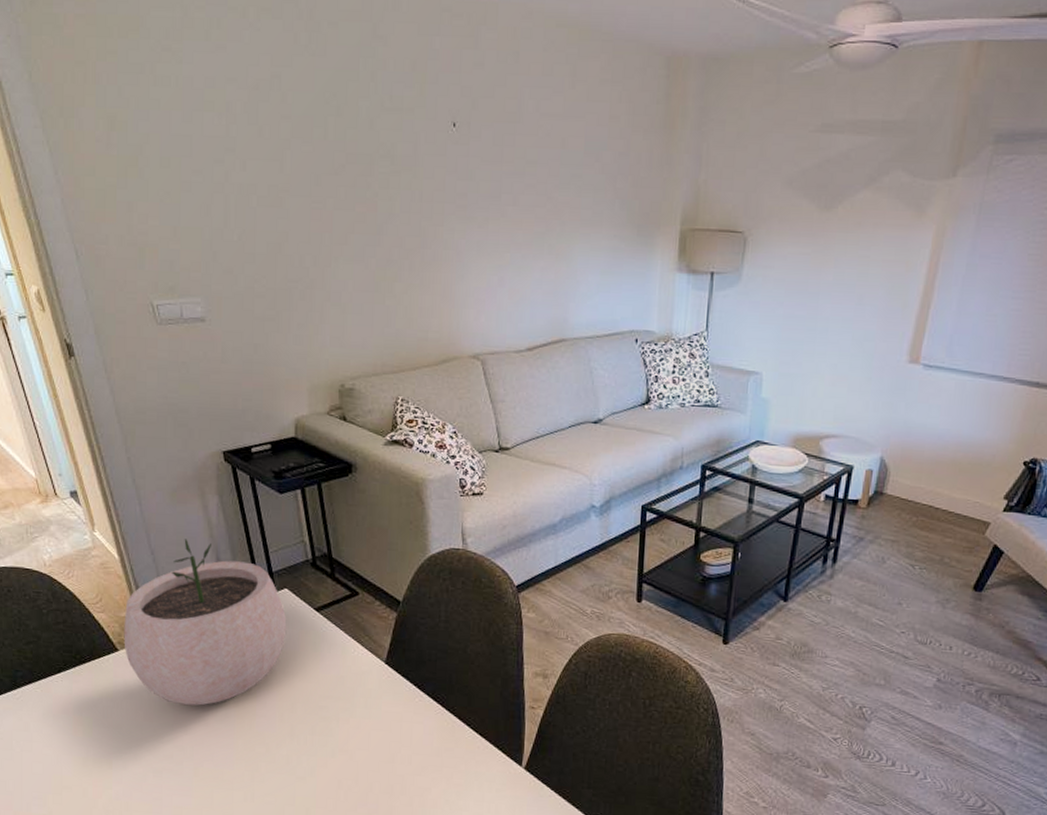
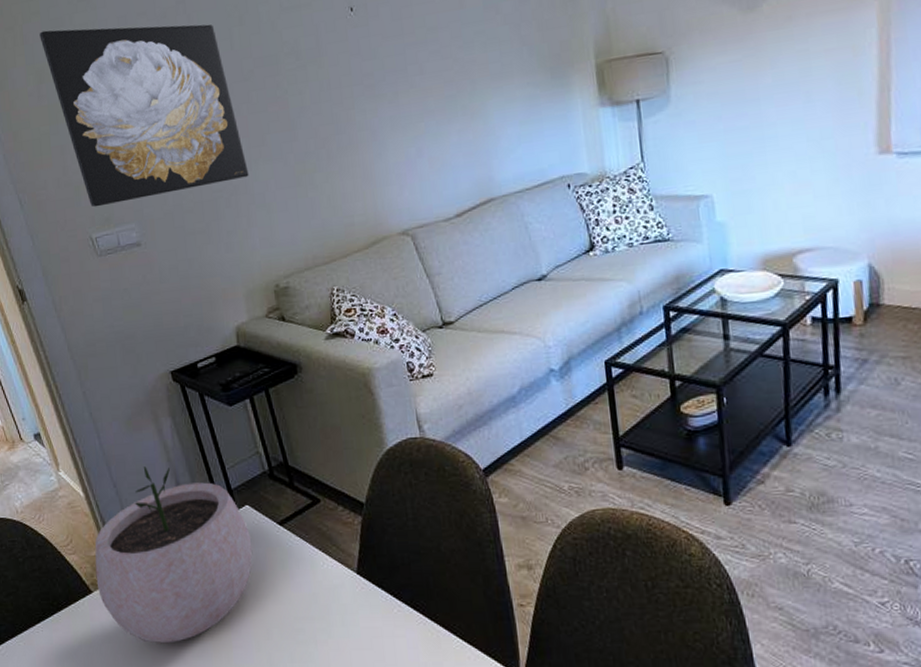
wall art: none [115,74,327,274] -> present [39,24,249,207]

